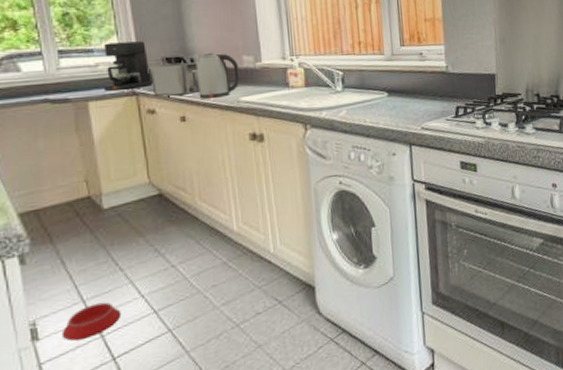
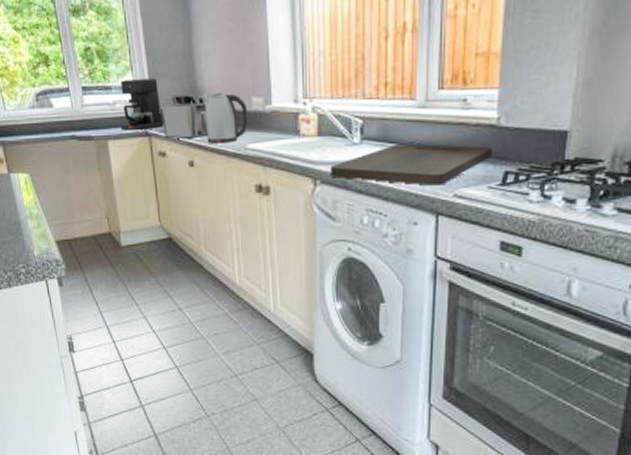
pet bowl: present [61,301,122,341] -> none [91,330,137,359]
cutting board: none [318,88,446,122] -> present [330,143,493,186]

